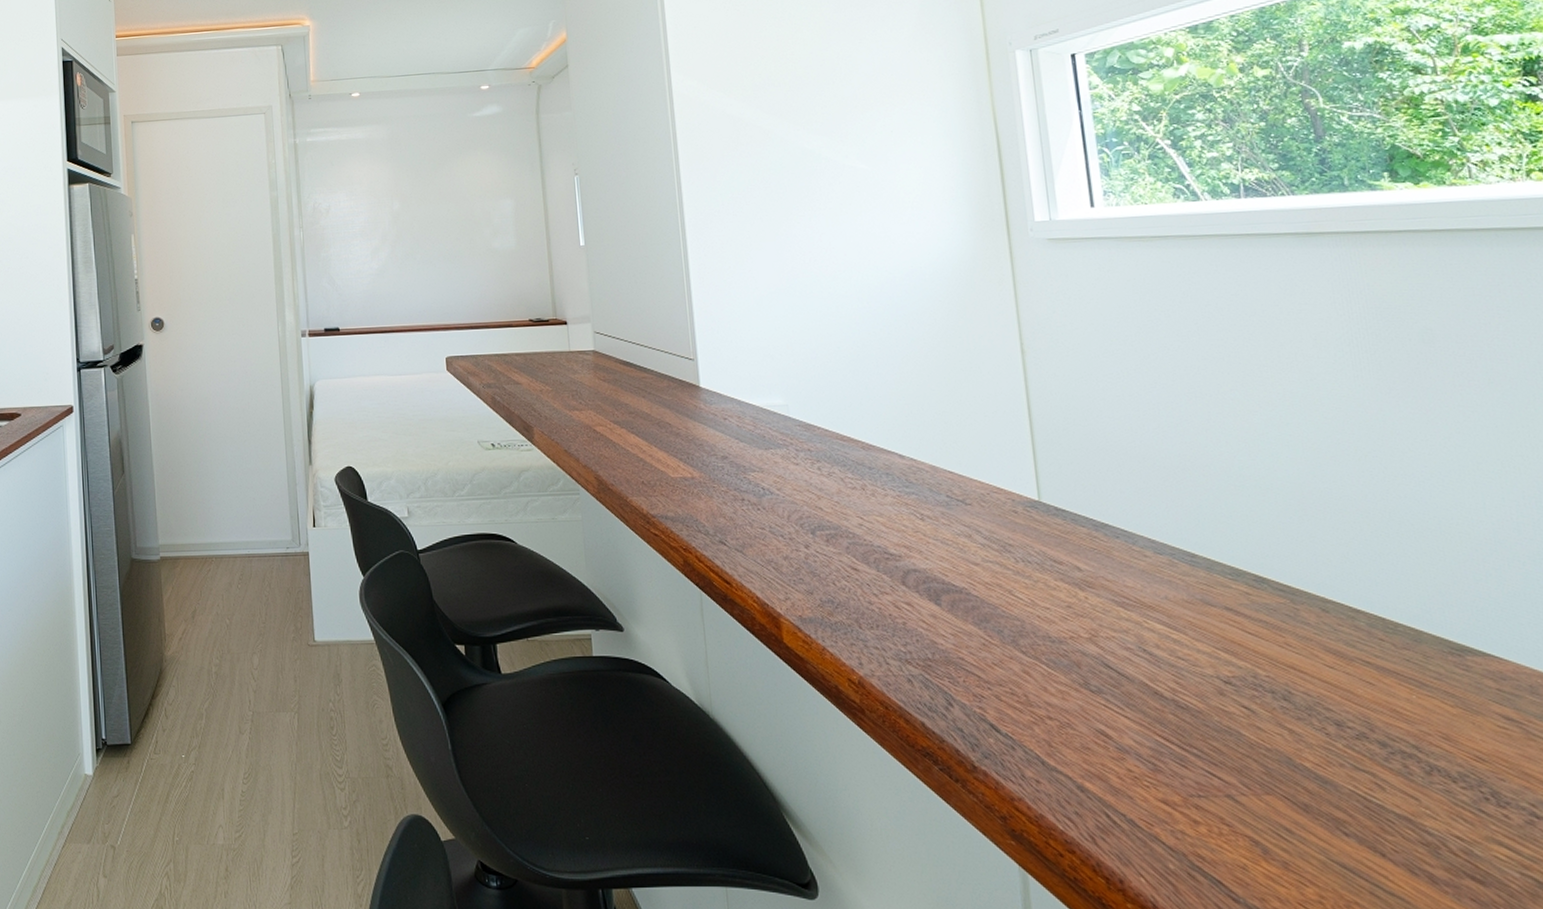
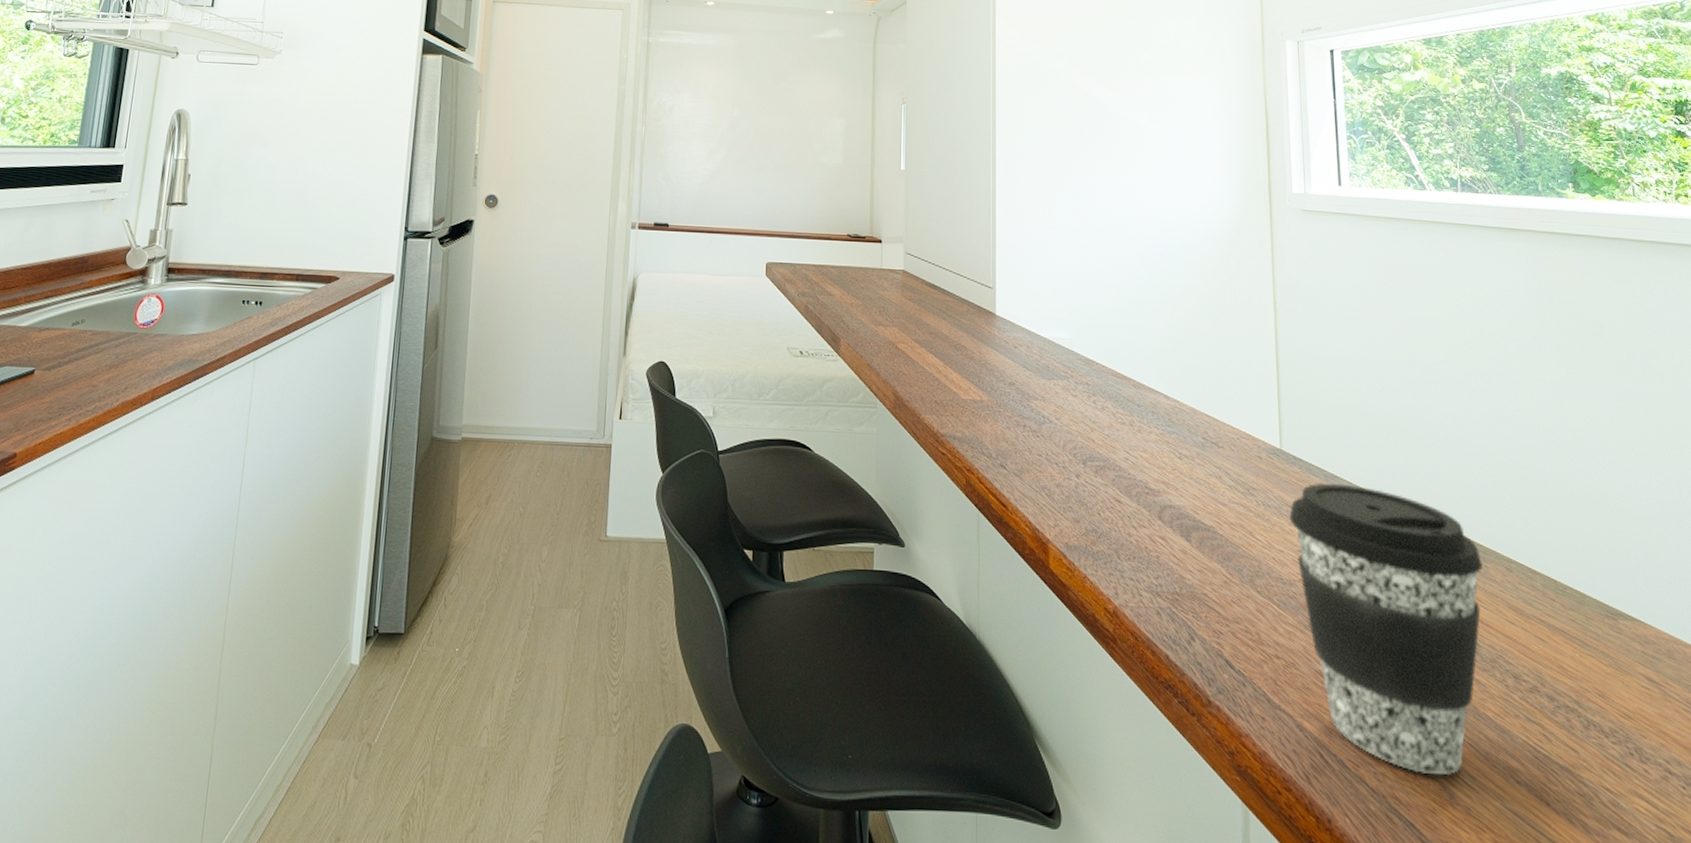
coffee cup: none [1053,532,1292,831] -> present [1288,483,1483,776]

